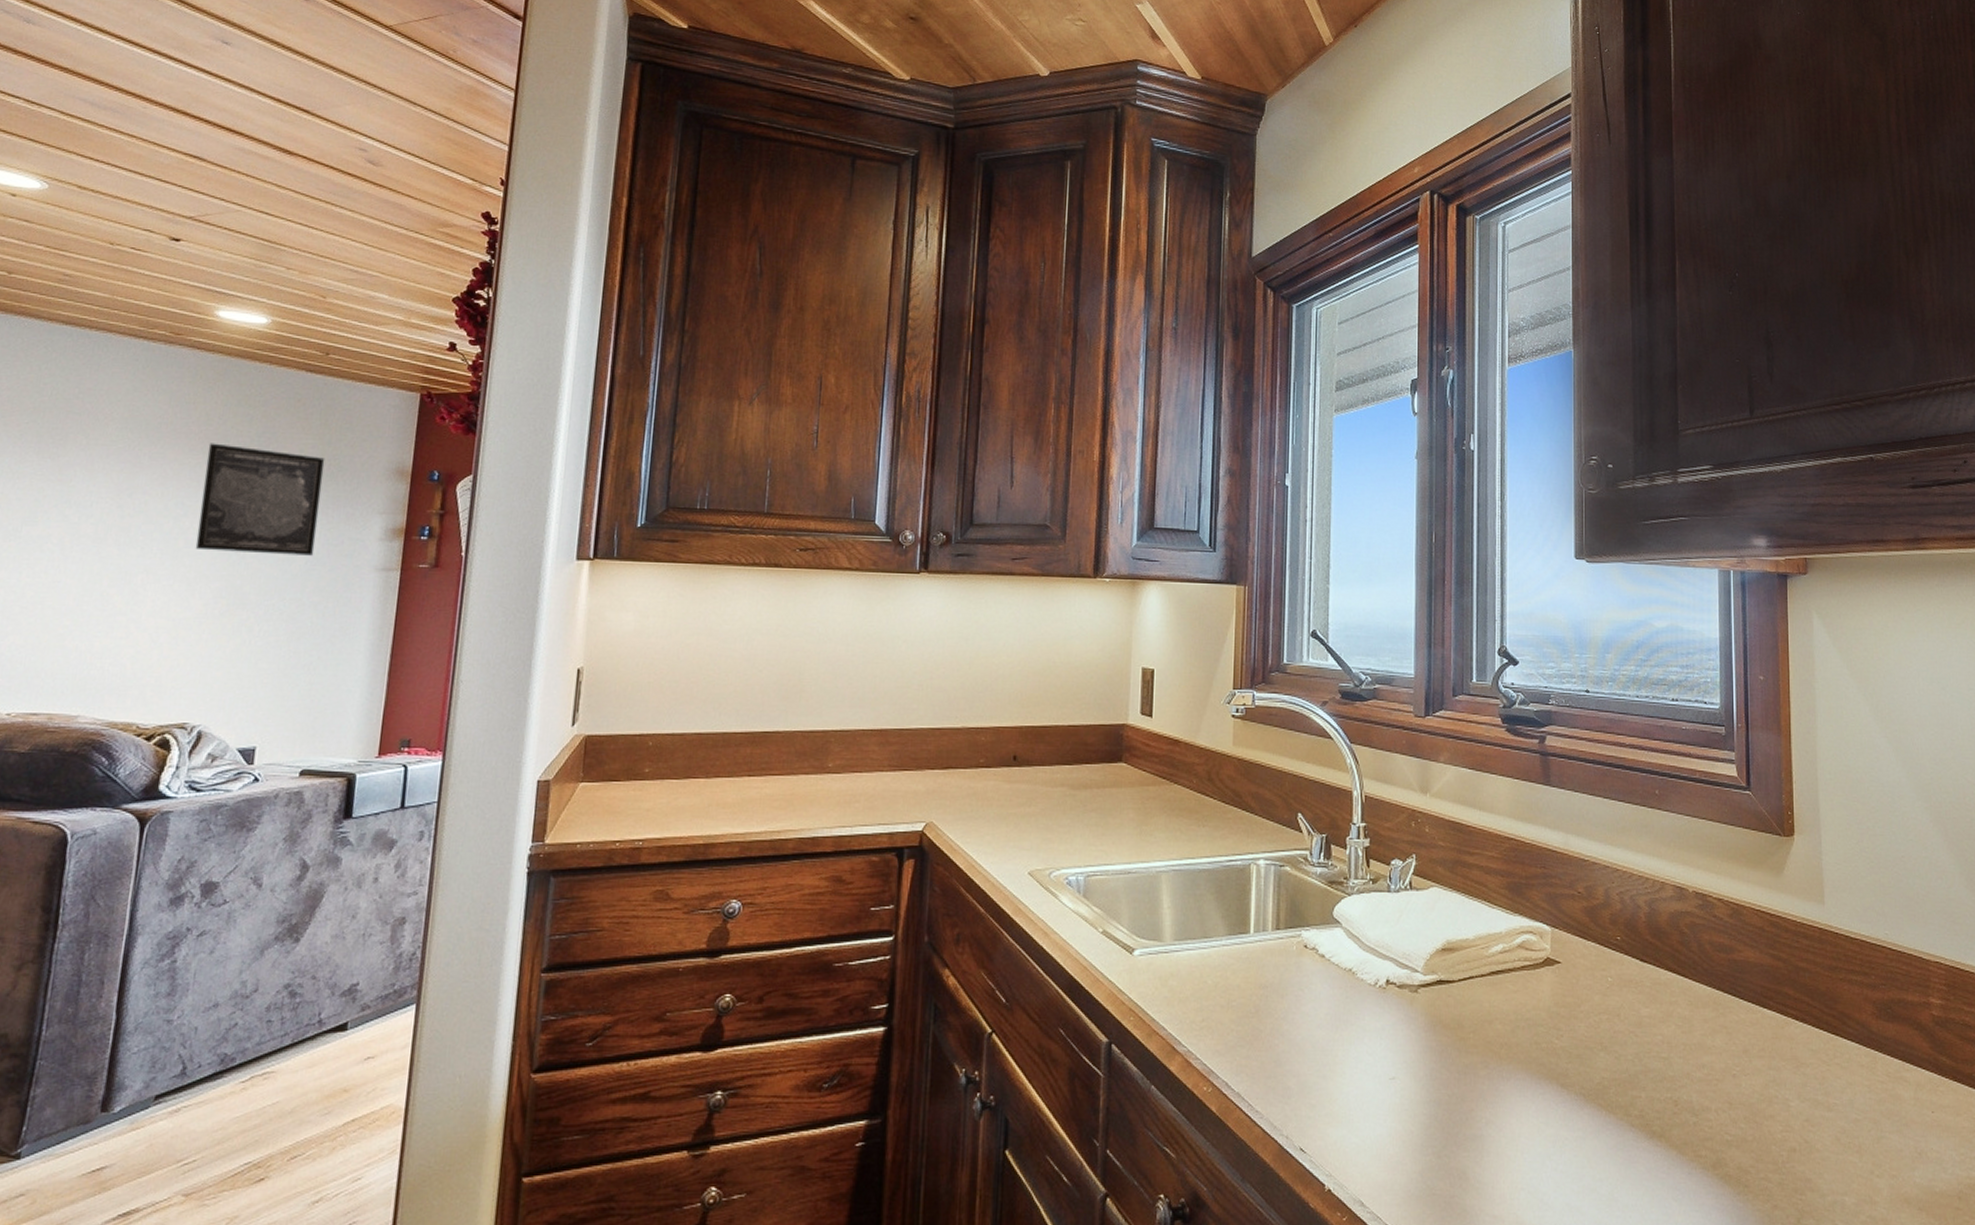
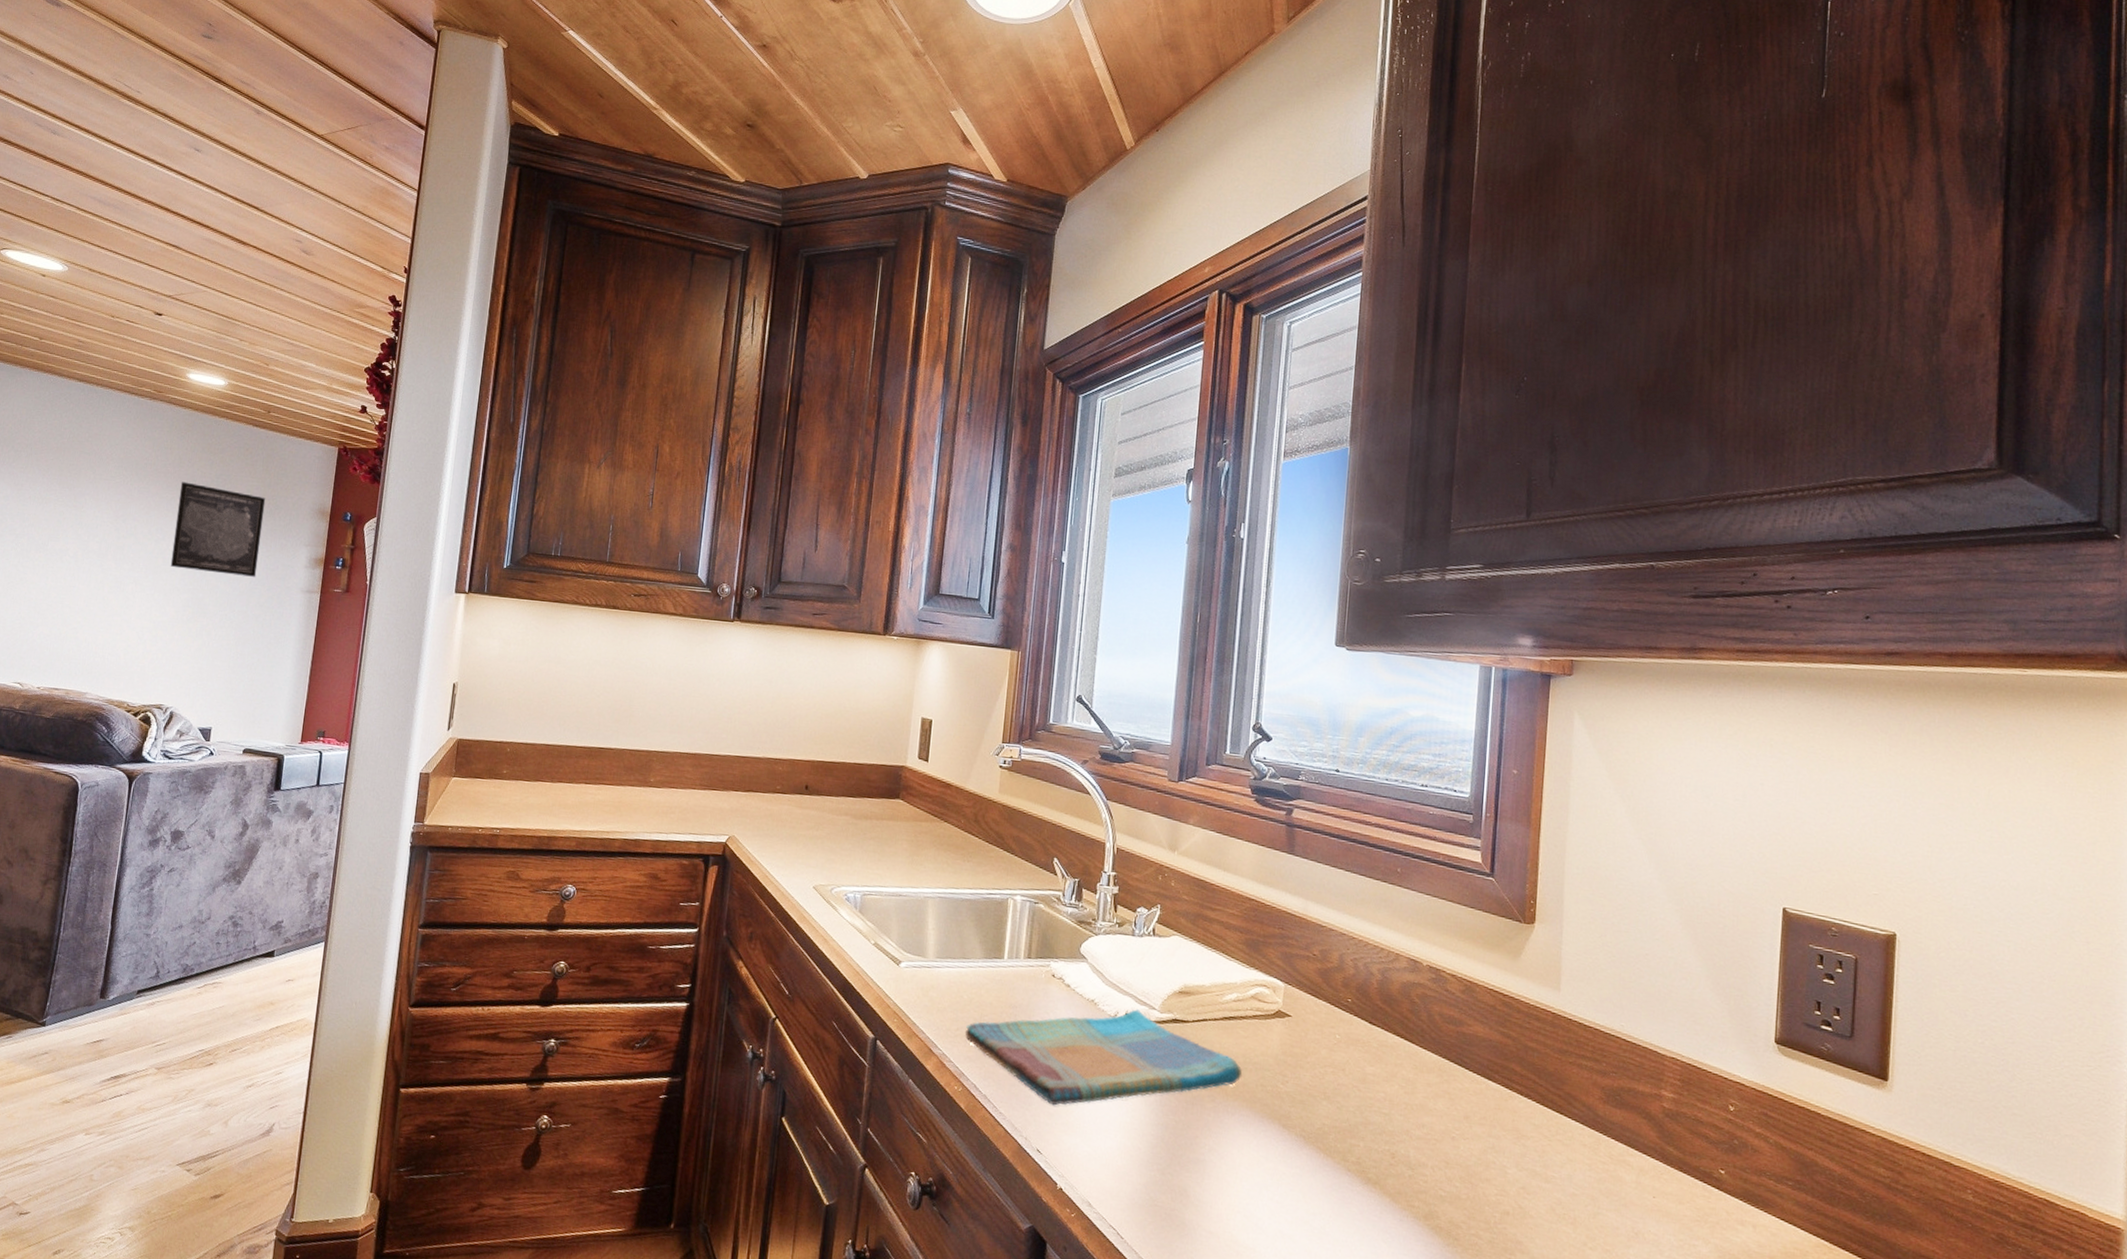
dish towel: none [1211,974,1515,1095] -> present [964,1009,1243,1106]

